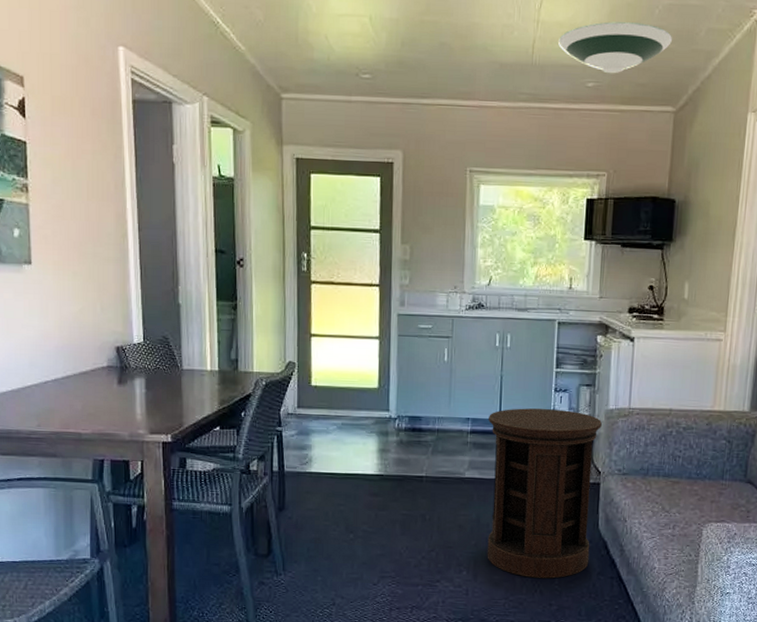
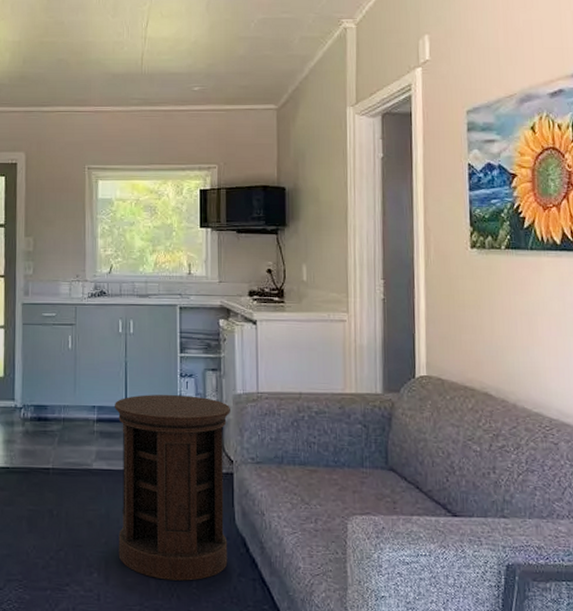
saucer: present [557,21,673,74] -> none [164,35,270,79]

